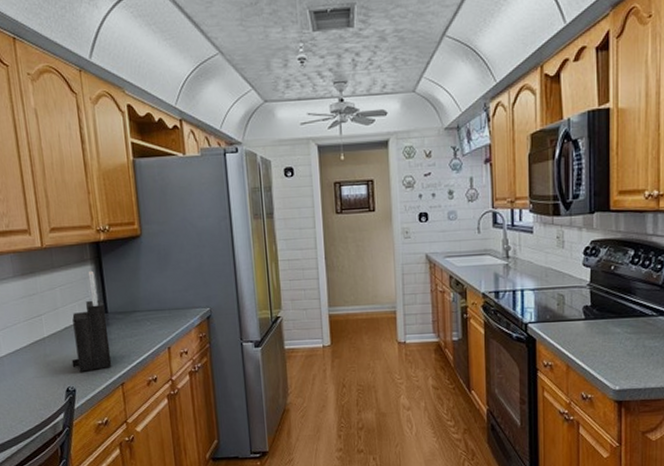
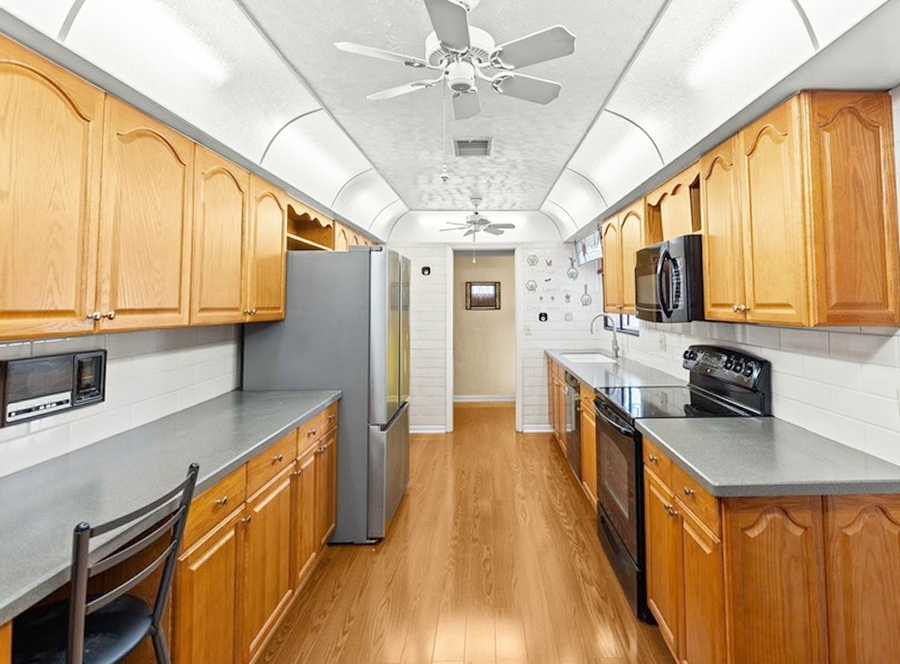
knife block: present [71,270,112,372] -> none [200,349,241,448]

